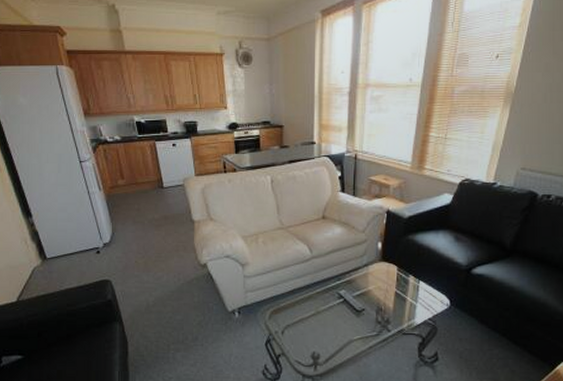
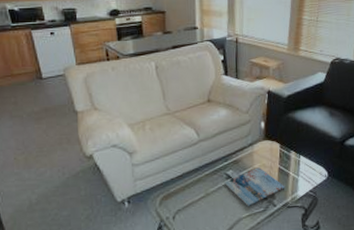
magazine: none [336,290,402,329] -> present [225,167,285,206]

